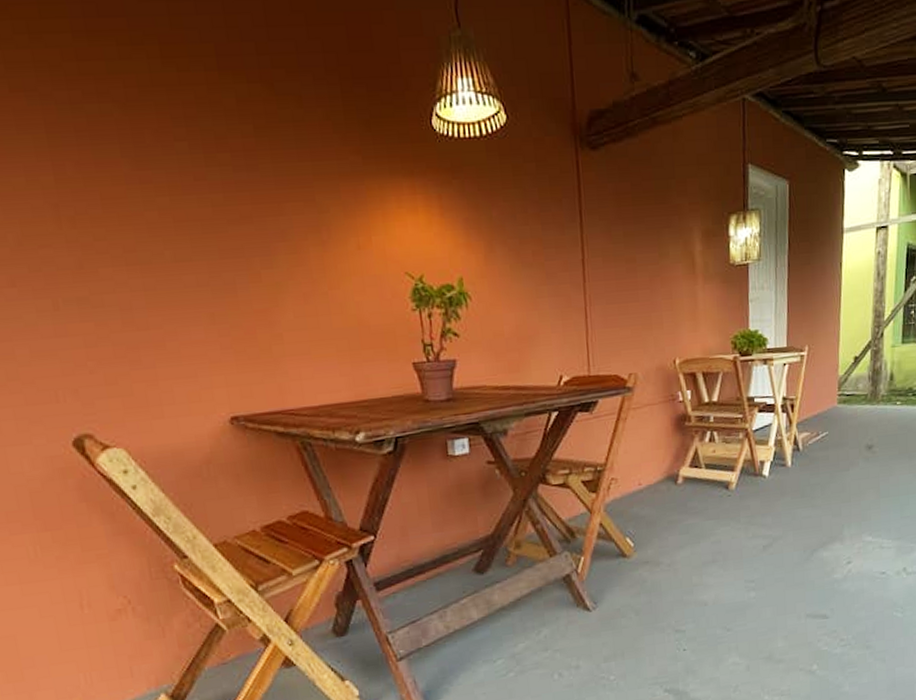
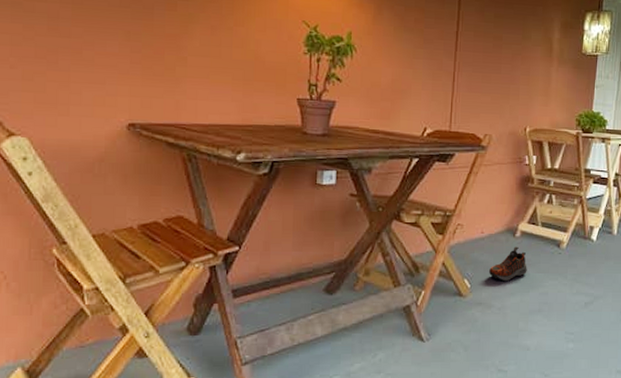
shoe: none [652,494,695,535] -> present [489,246,527,282]

